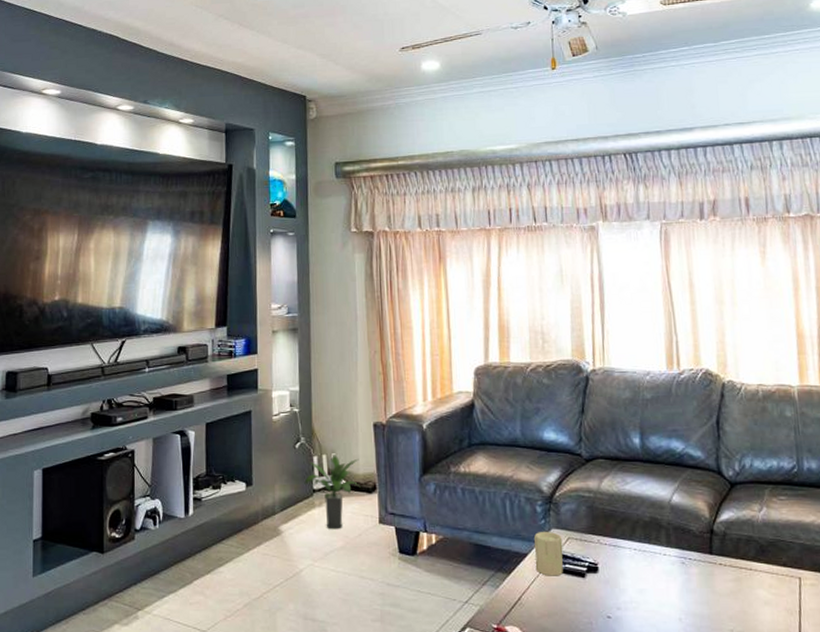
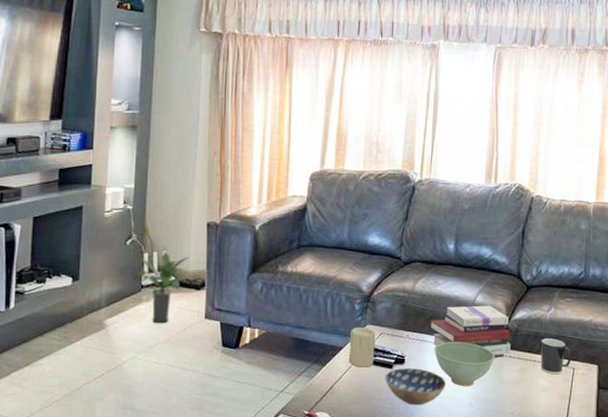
bowl: none [577,577,648,620] -> present [385,368,446,405]
books: none [622,505,720,565] -> present [429,305,511,357]
bowl: none [630,546,703,598] -> present [434,341,495,386]
mug: none [755,543,796,586] -> present [540,338,572,375]

